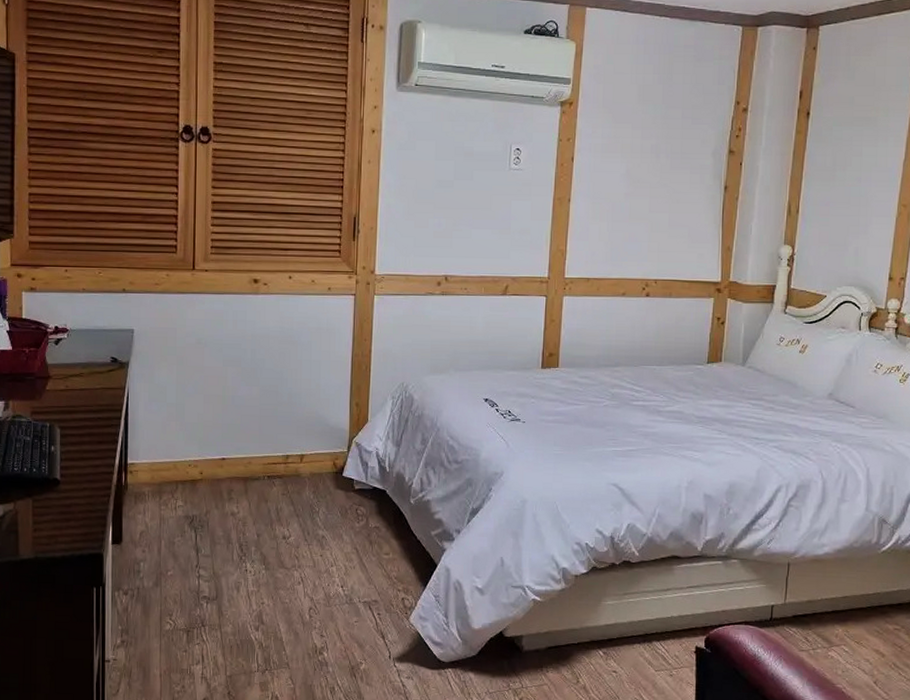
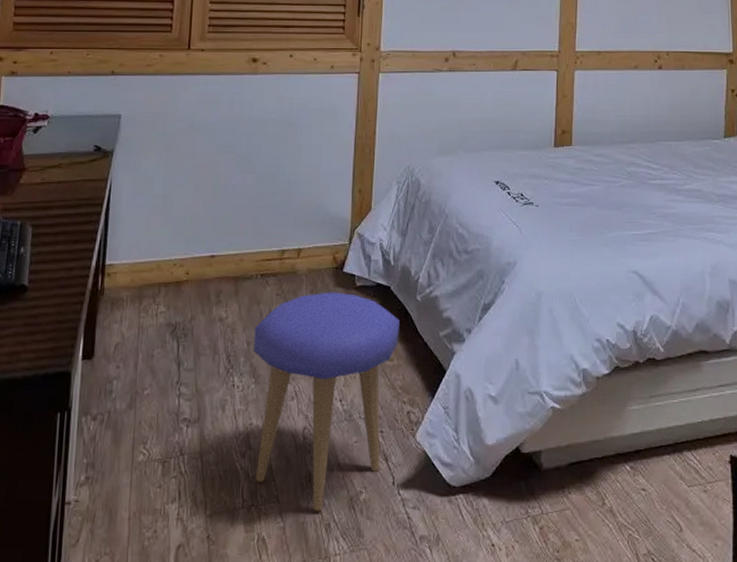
stool: none [263,493,395,677] -> present [253,292,400,511]

